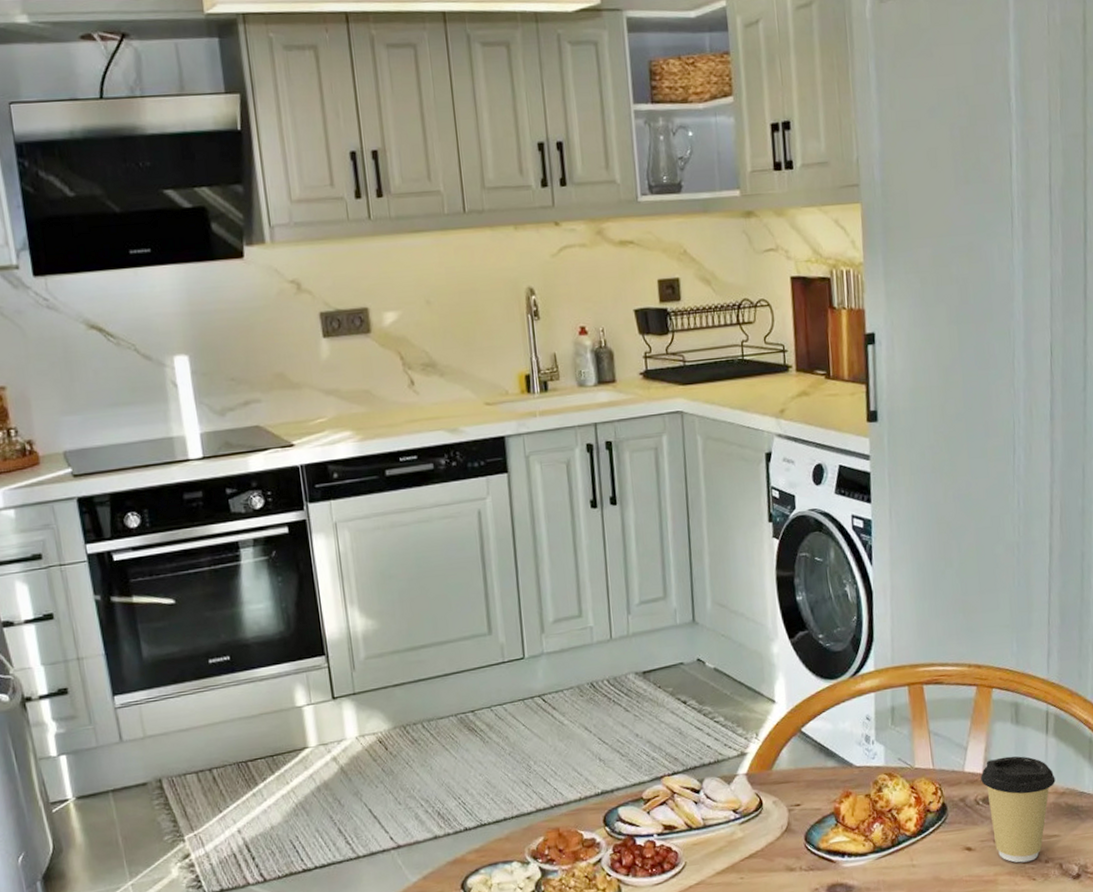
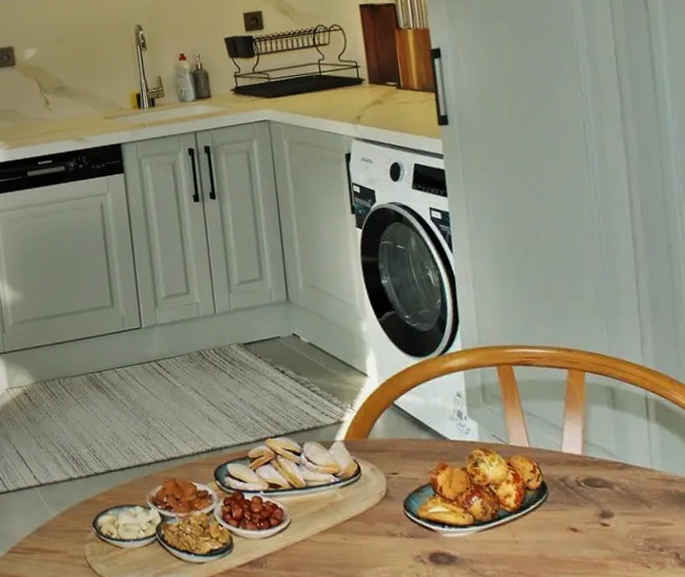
coffee cup: present [981,756,1056,863] -> none [580,439,663,549]

